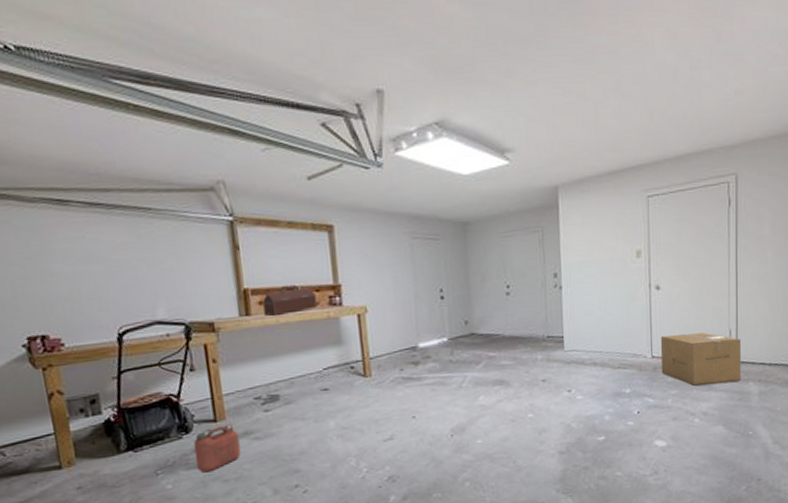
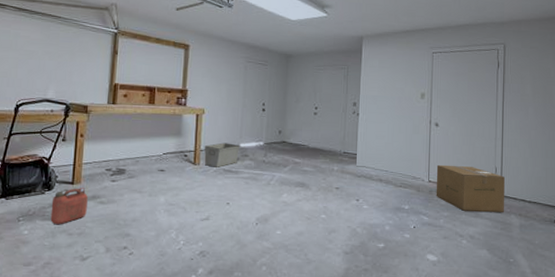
toolbox: present [263,284,318,316] -> none [127,84,168,107]
storage bin: none [374,344,419,377] -> present [204,142,239,168]

